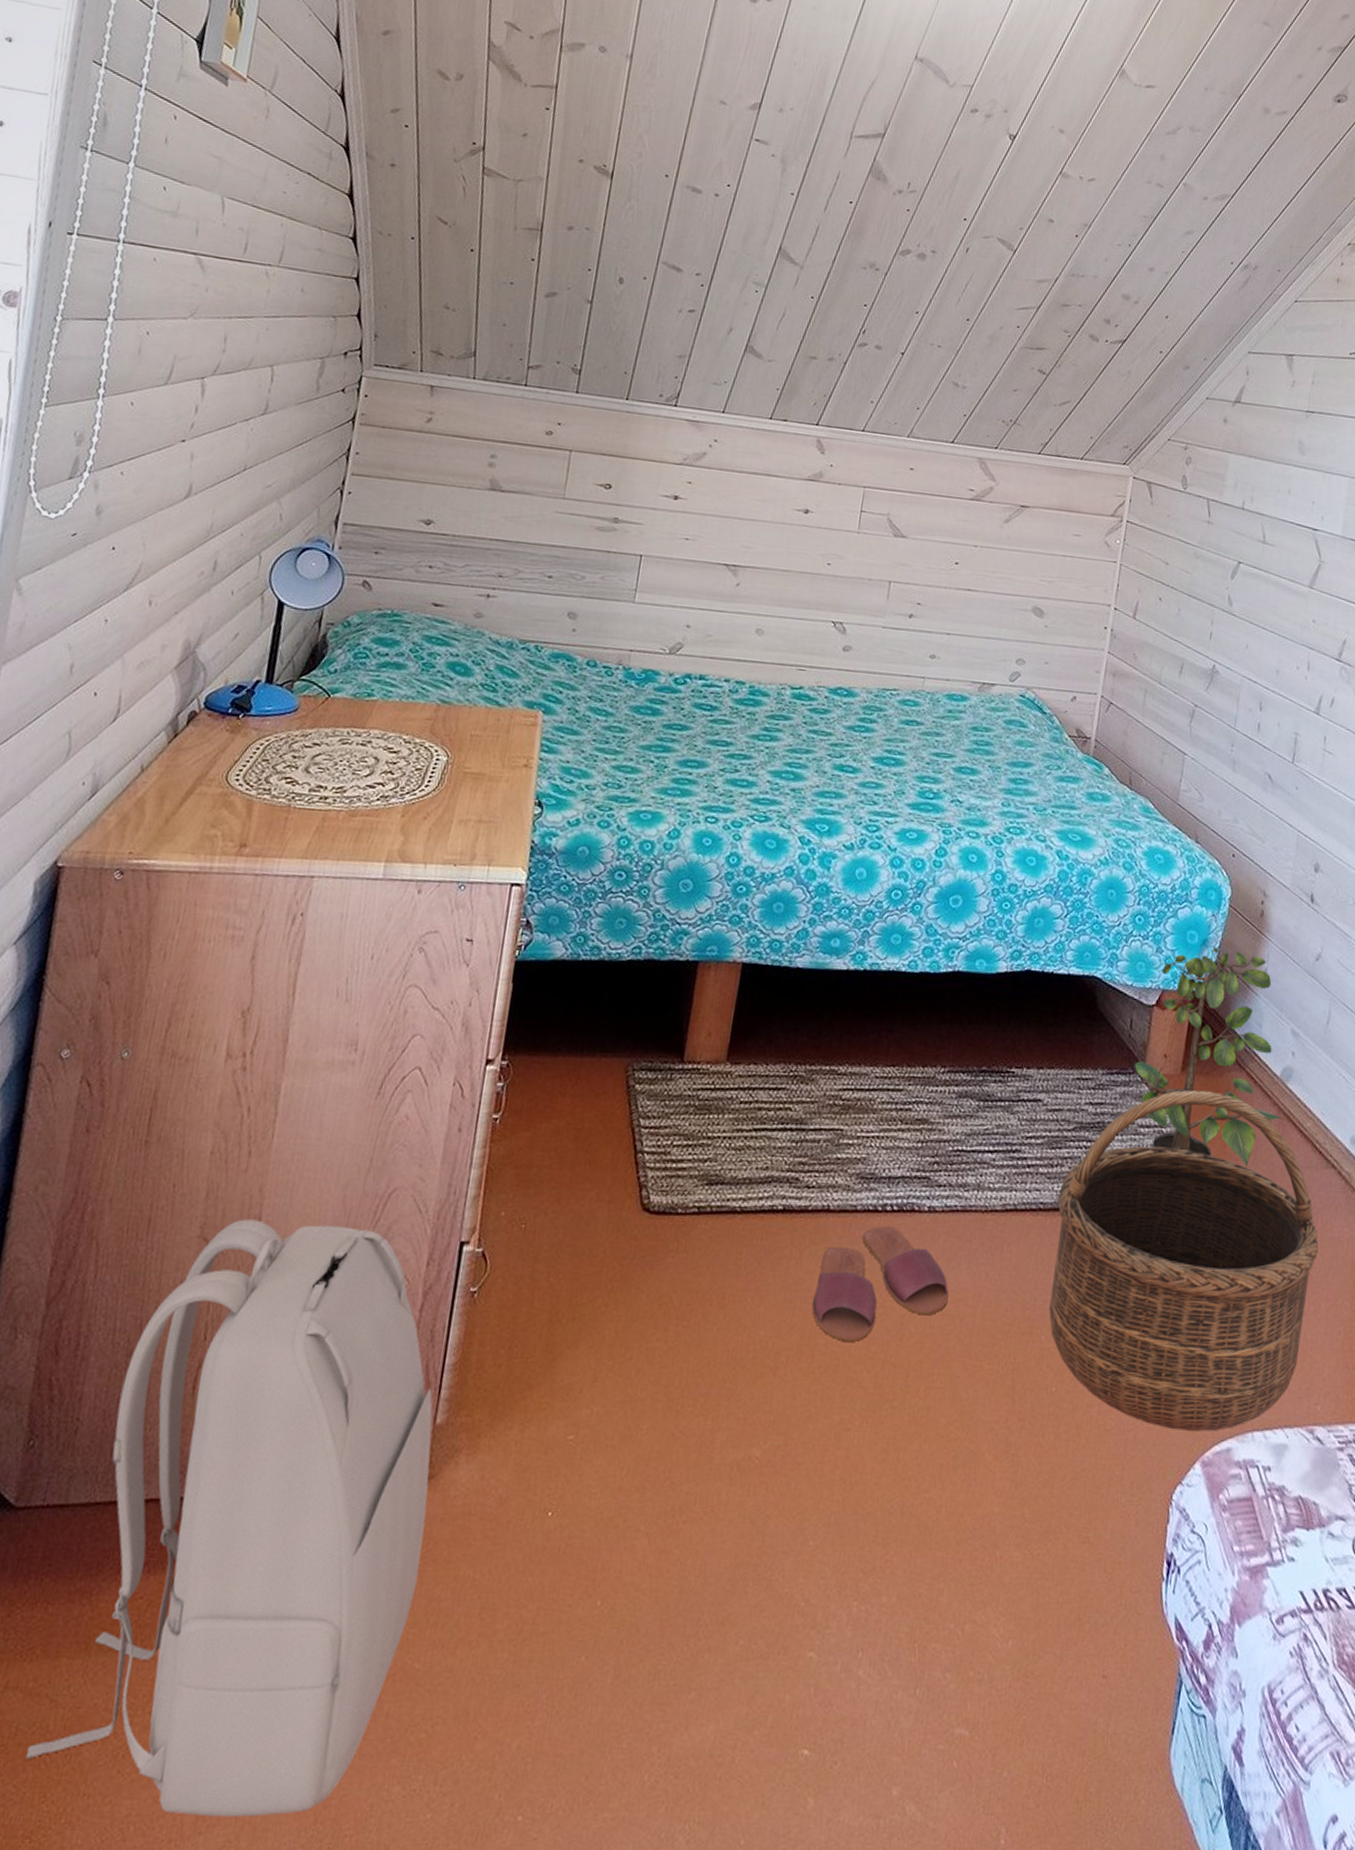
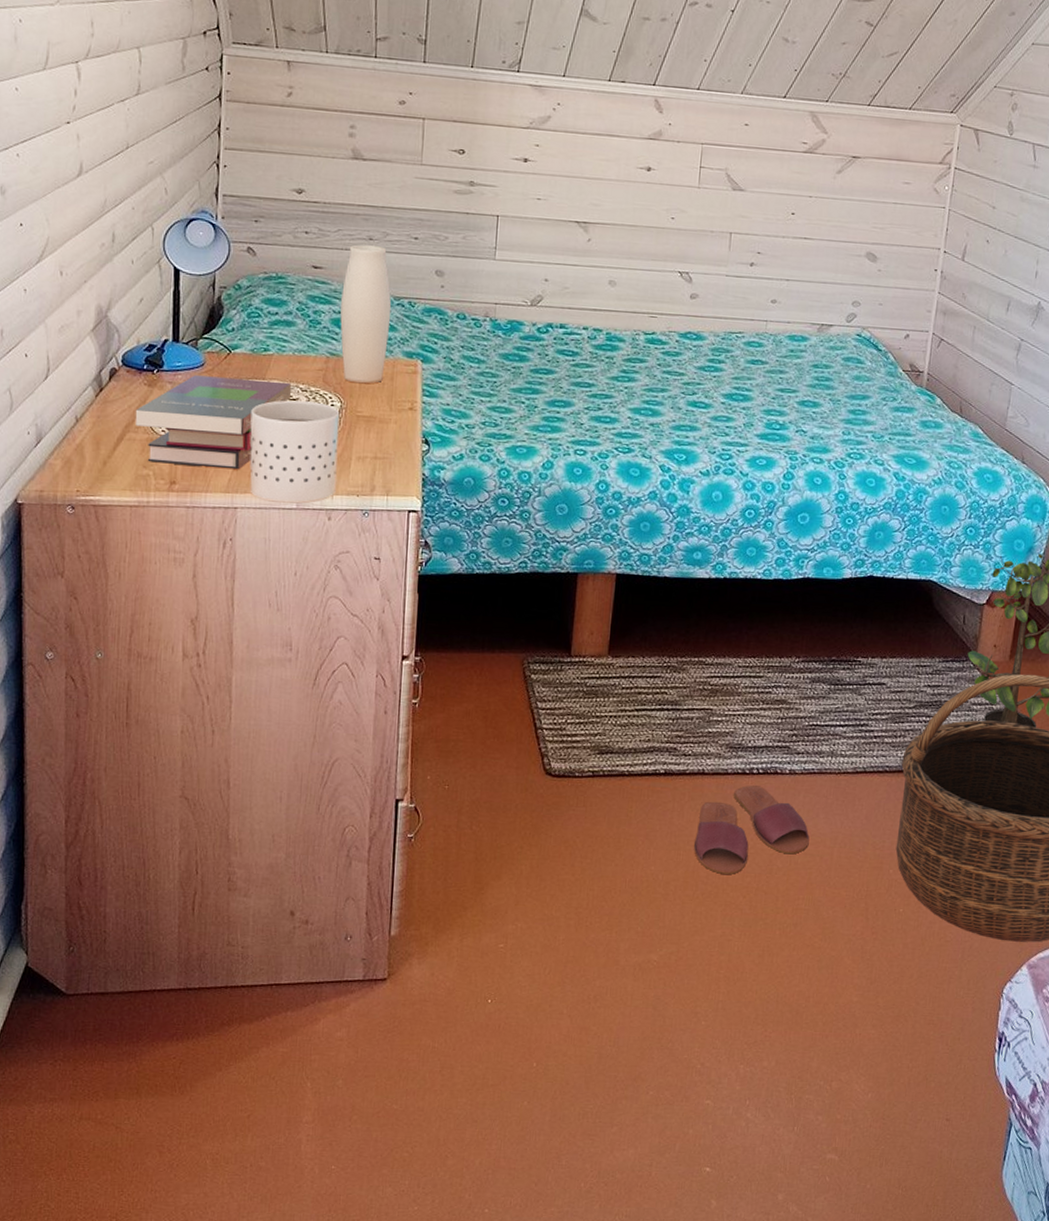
backpack: present [26,1219,433,1817] -> none [104,783,391,1207]
books: none [209,721,394,832] -> present [135,375,292,470]
mug: none [331,752,445,874] -> present [249,400,340,505]
vase: none [453,581,517,737] -> present [340,244,392,384]

